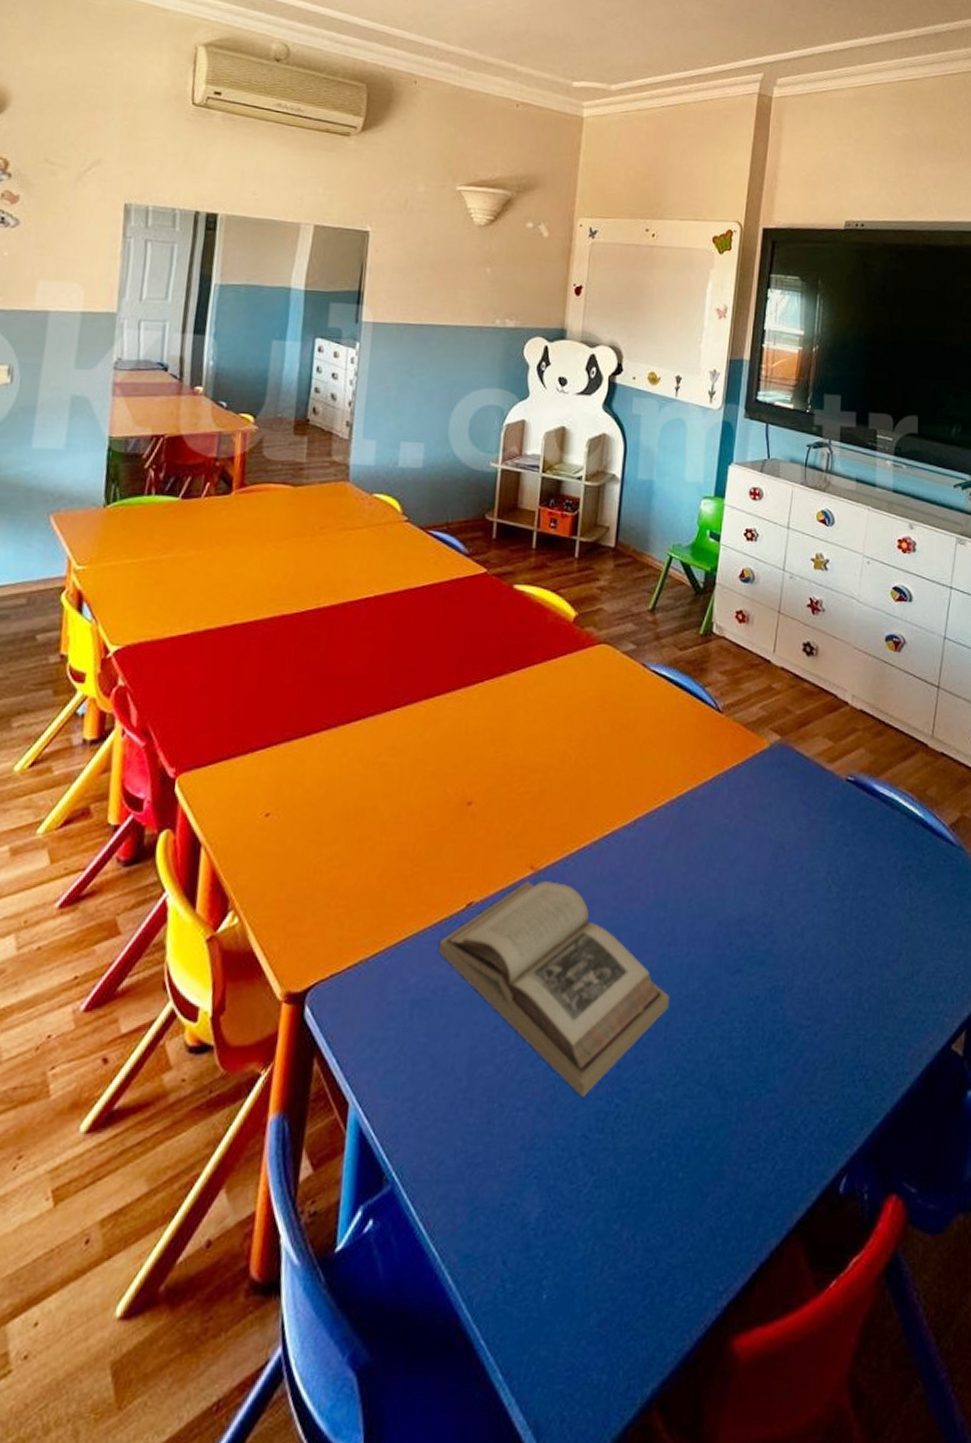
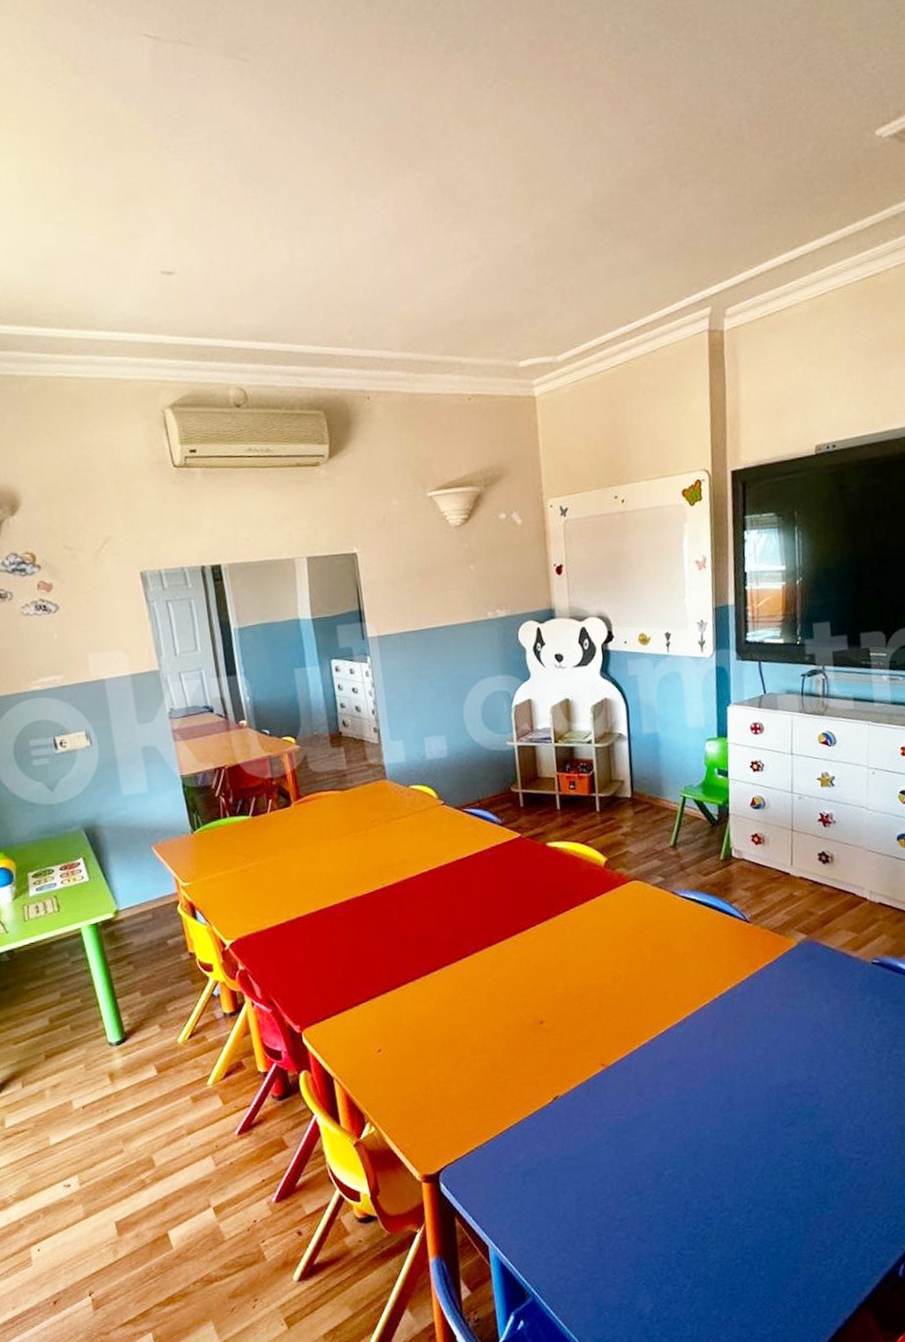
book: present [438,880,670,1097] -> none [536,1073,736,1226]

